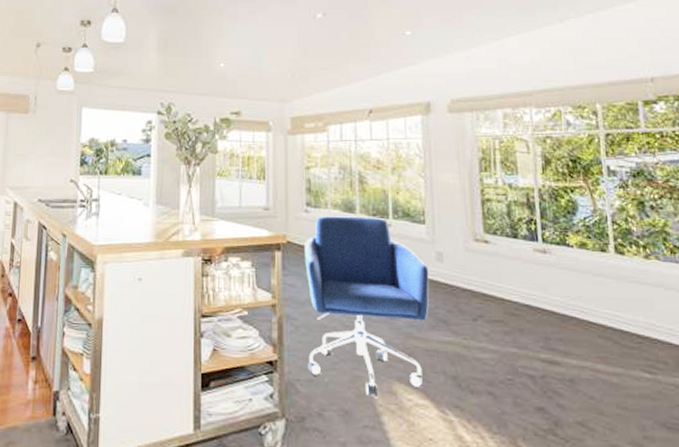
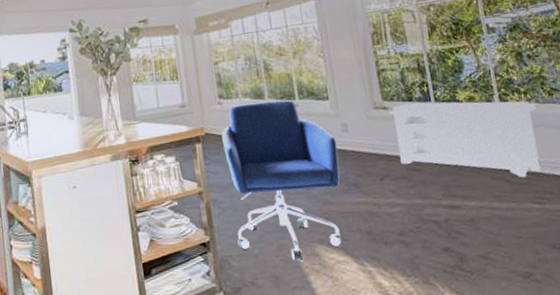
bench: none [490,241,656,340] -> present [389,101,541,177]

